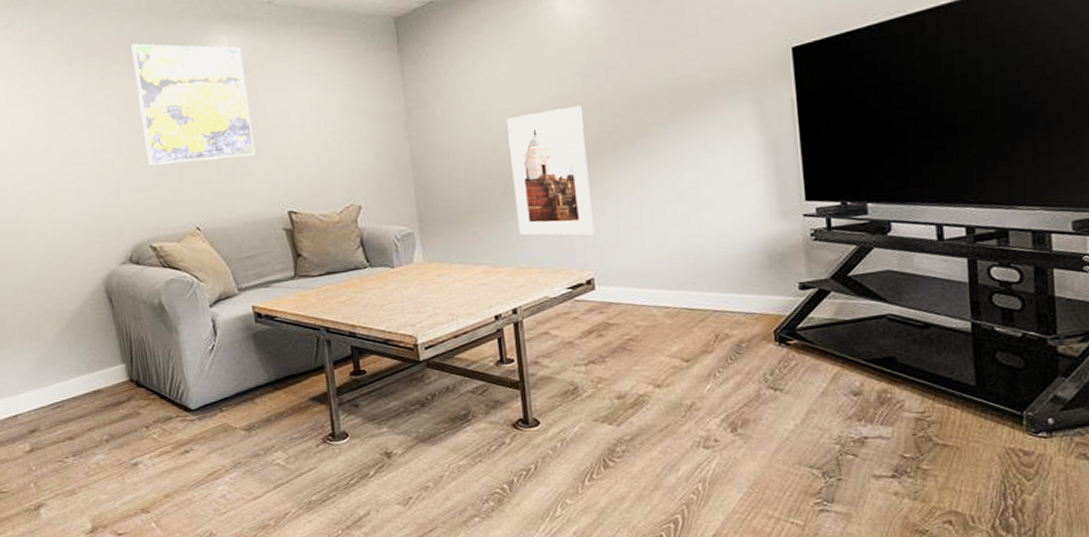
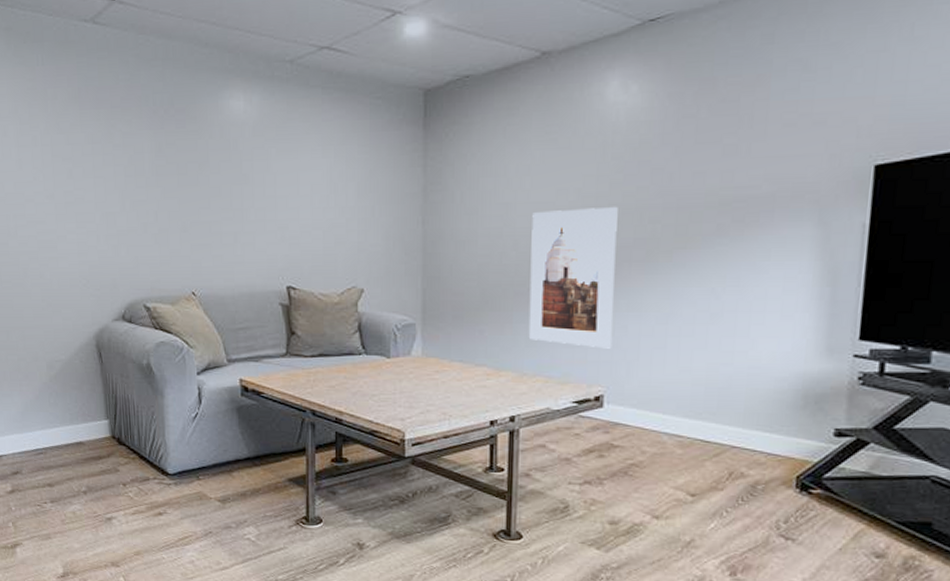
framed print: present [131,43,256,166] -> none [144,93,260,224]

